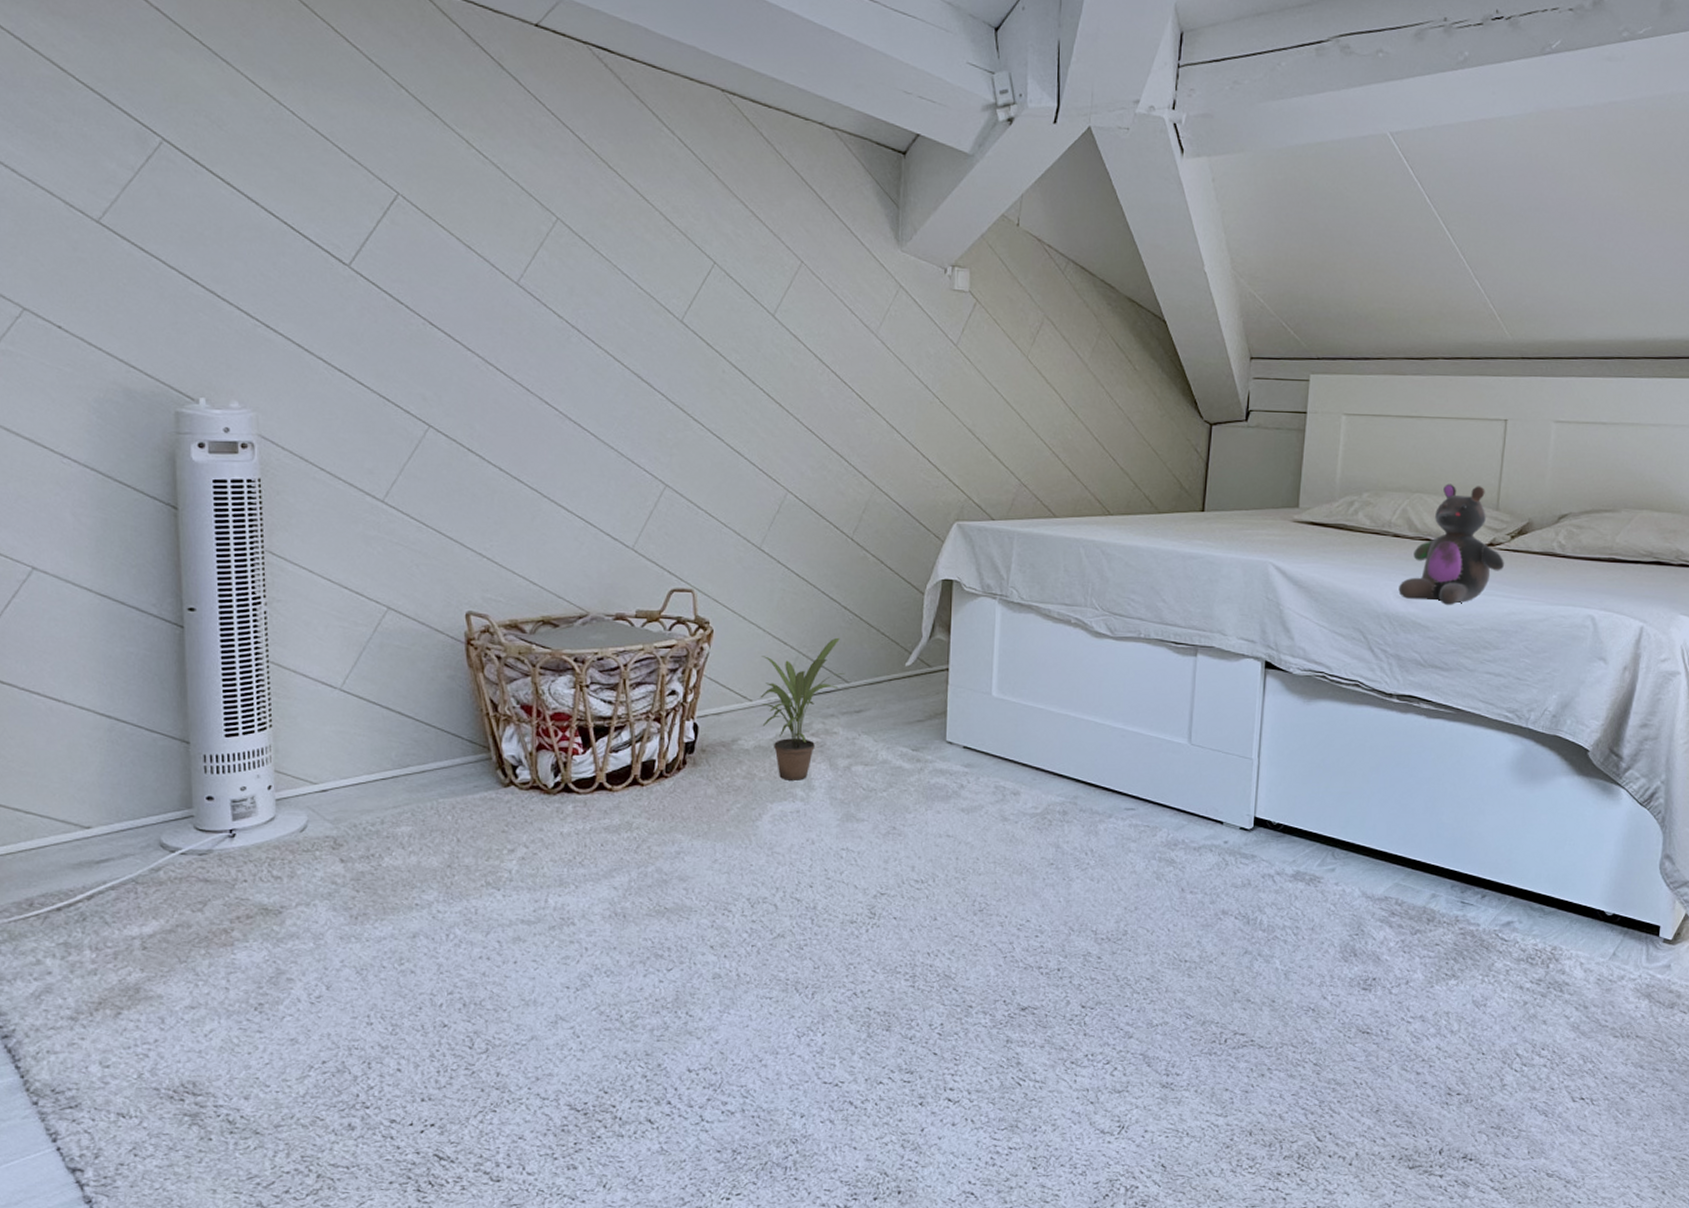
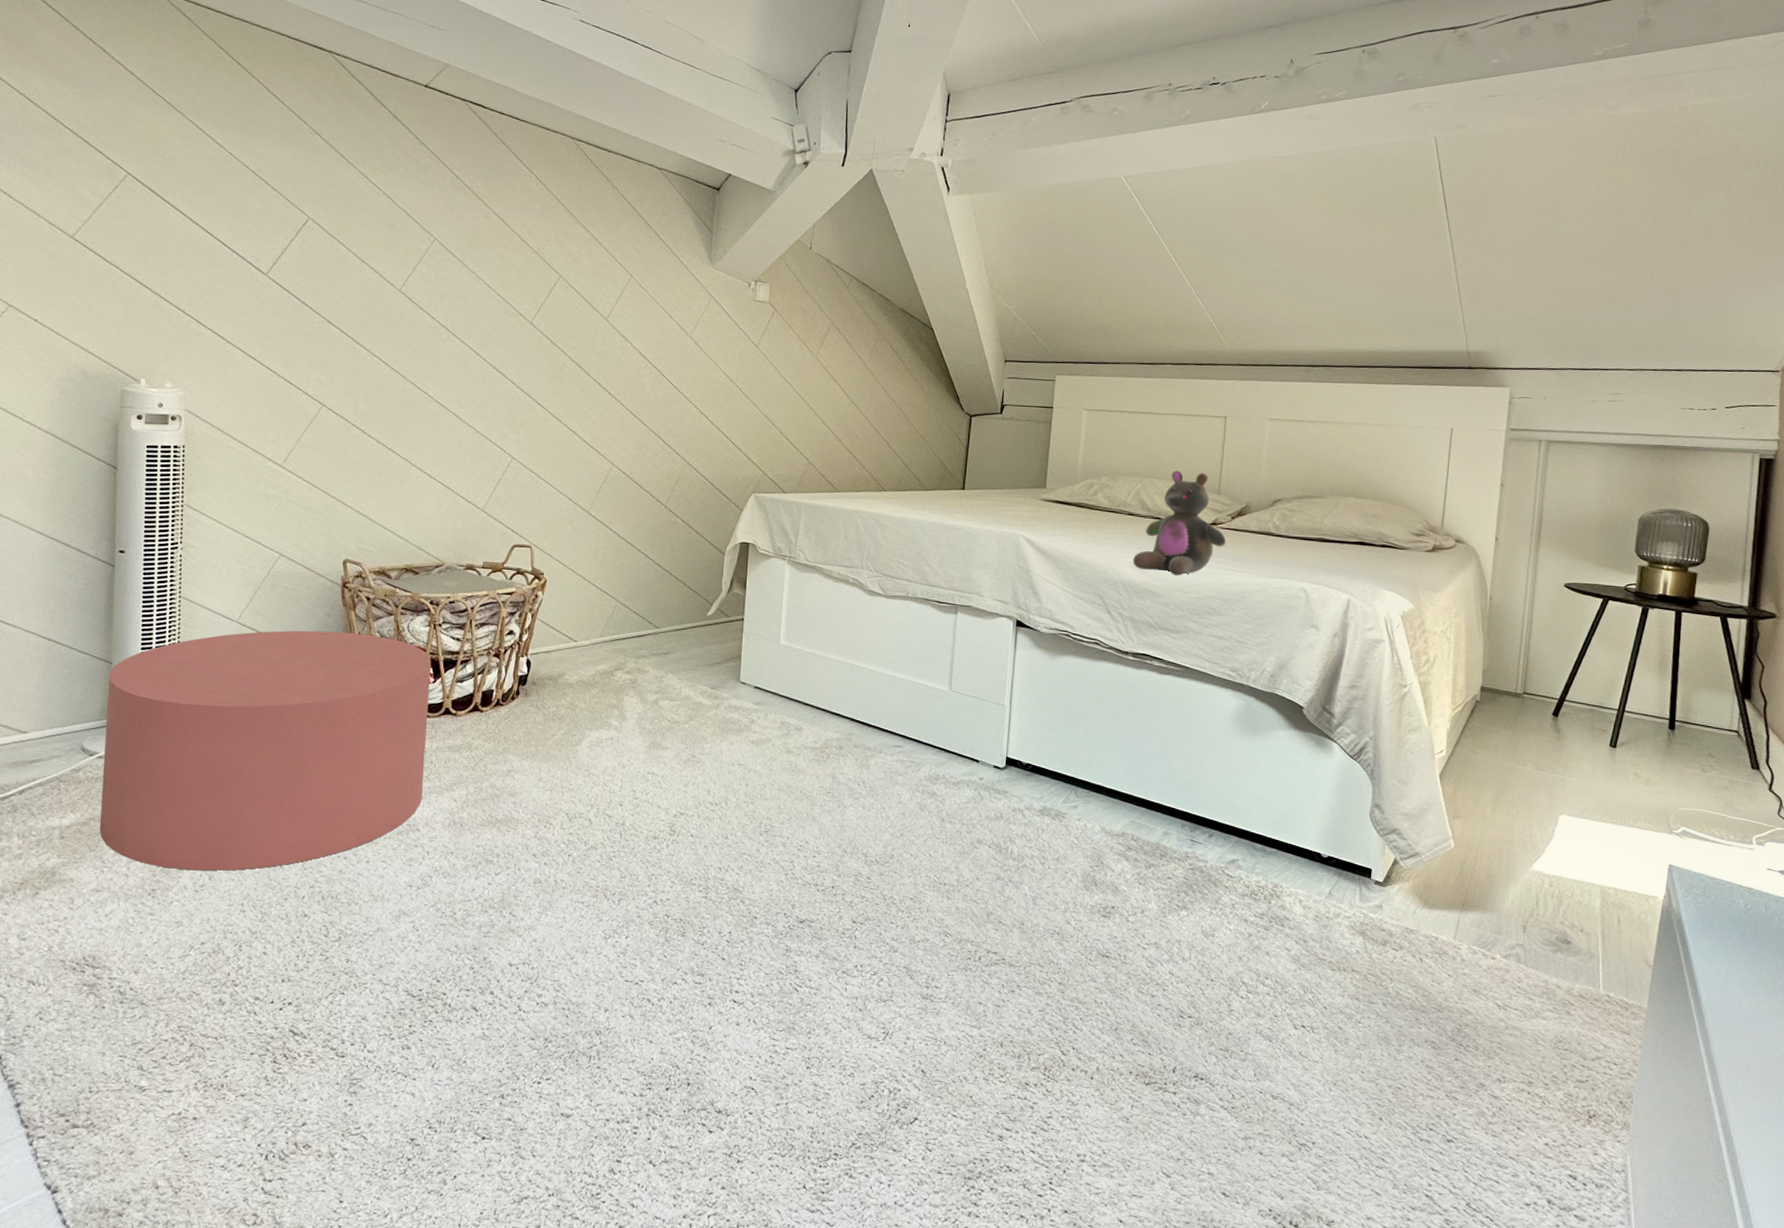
pouf: none [186,697,580,980] -> present [99,630,432,871]
potted plant: present [760,637,846,780] -> none [583,589,657,712]

